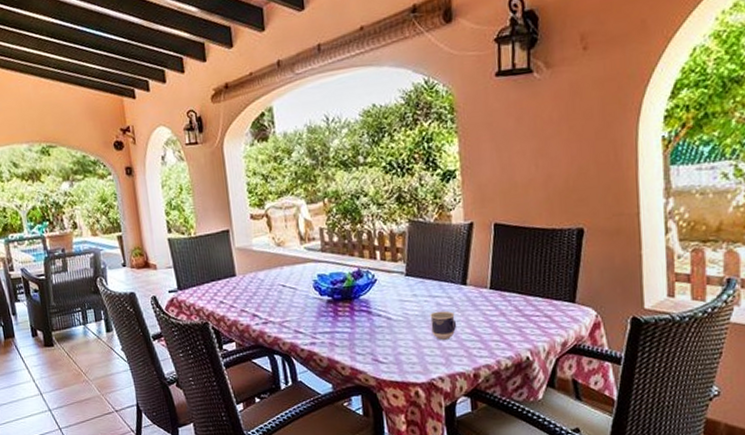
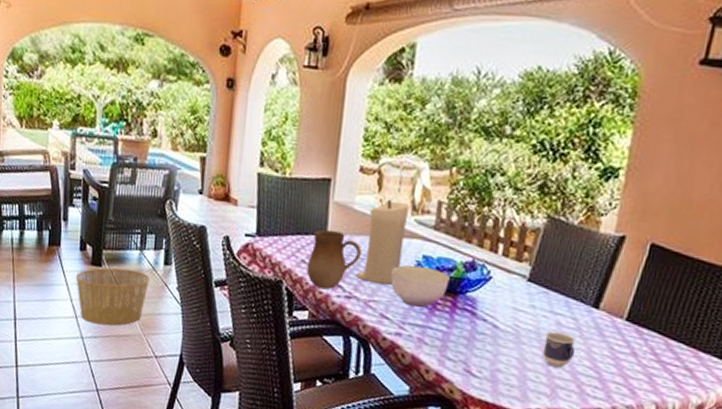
basket: none [33,342,97,396] -> present [75,267,149,326]
ceramic jug: none [223,271,268,321] -> present [306,229,362,289]
candle: none [266,236,302,307] -> present [355,200,410,285]
bowl: none [294,283,344,318] -> present [390,265,450,307]

